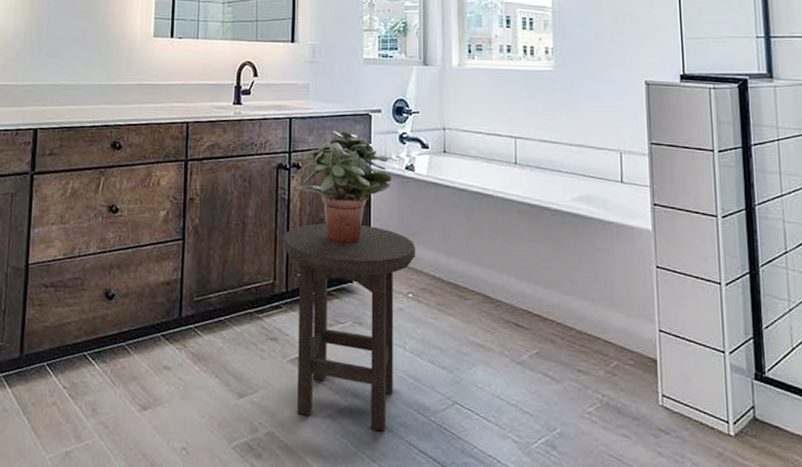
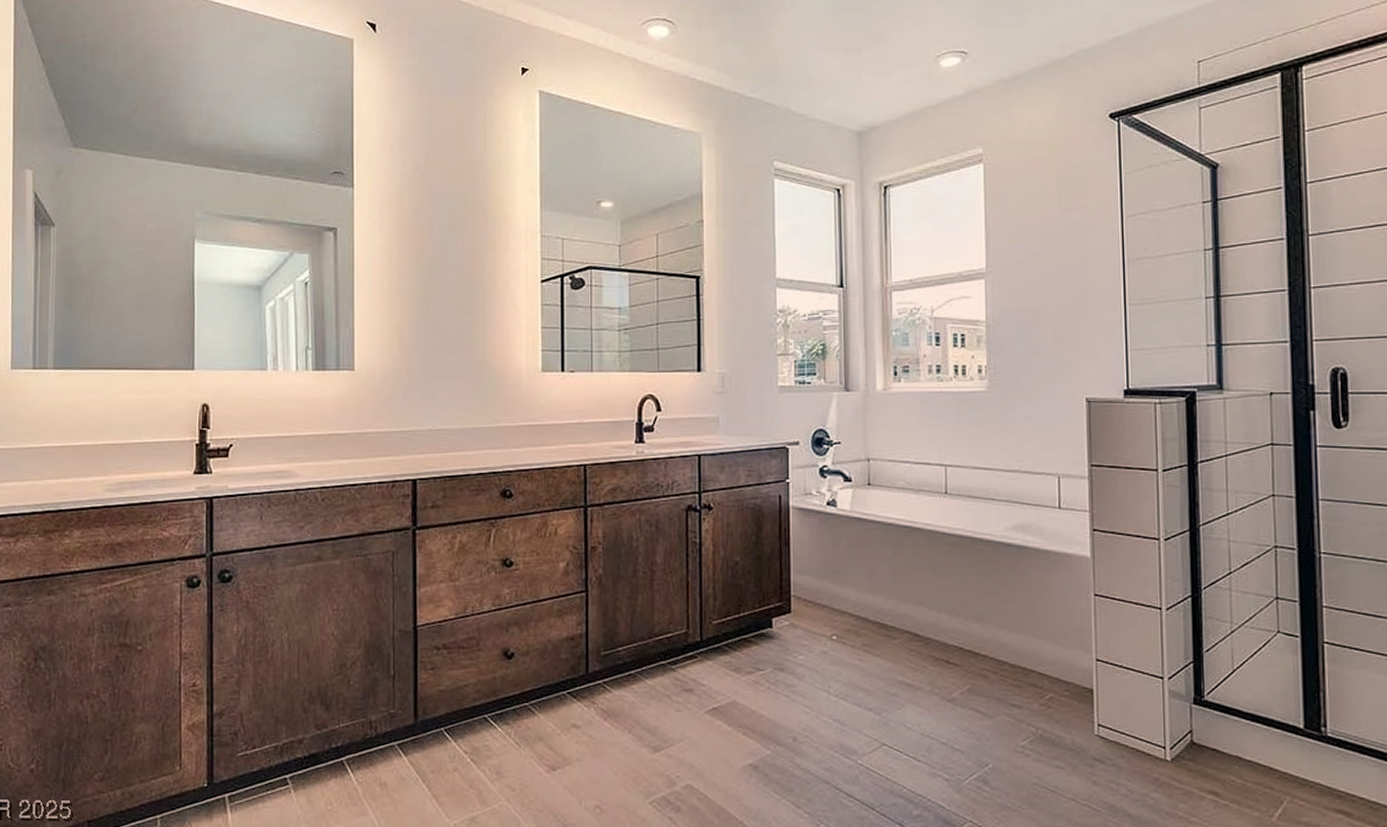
stool: present [283,223,415,432] -> none [696,567,839,778]
potted plant: present [291,130,392,244] -> none [702,466,812,587]

